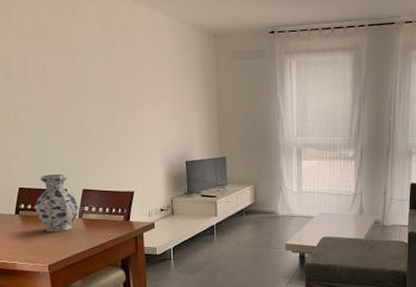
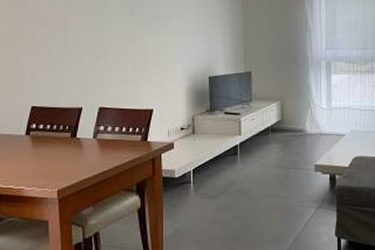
vase: present [35,173,79,232] -> none [47,91,94,154]

